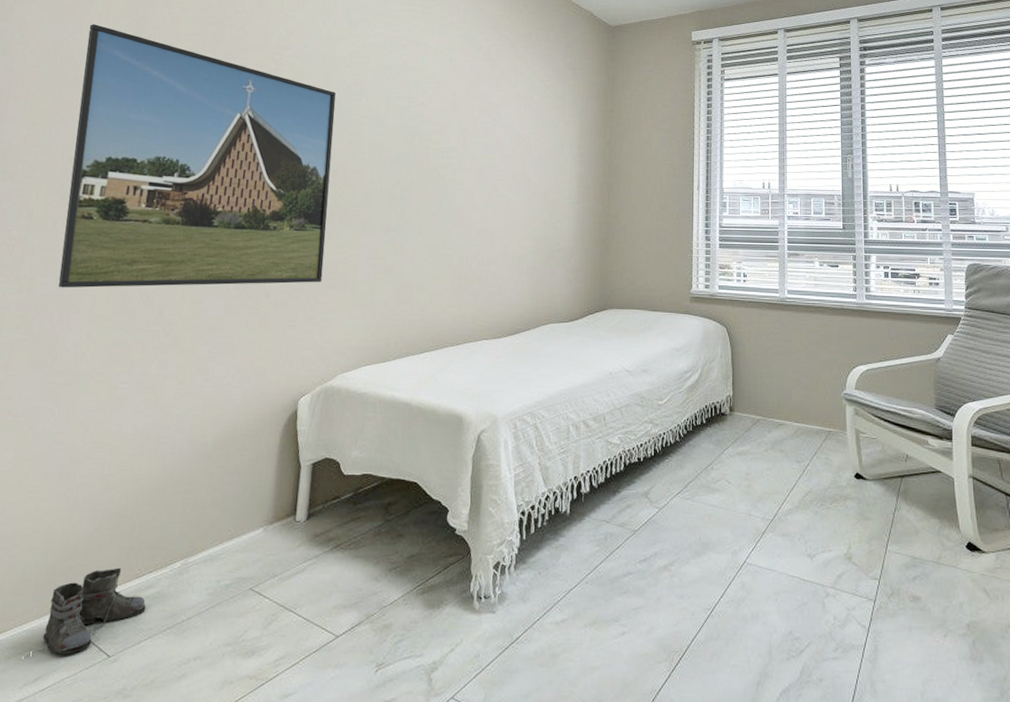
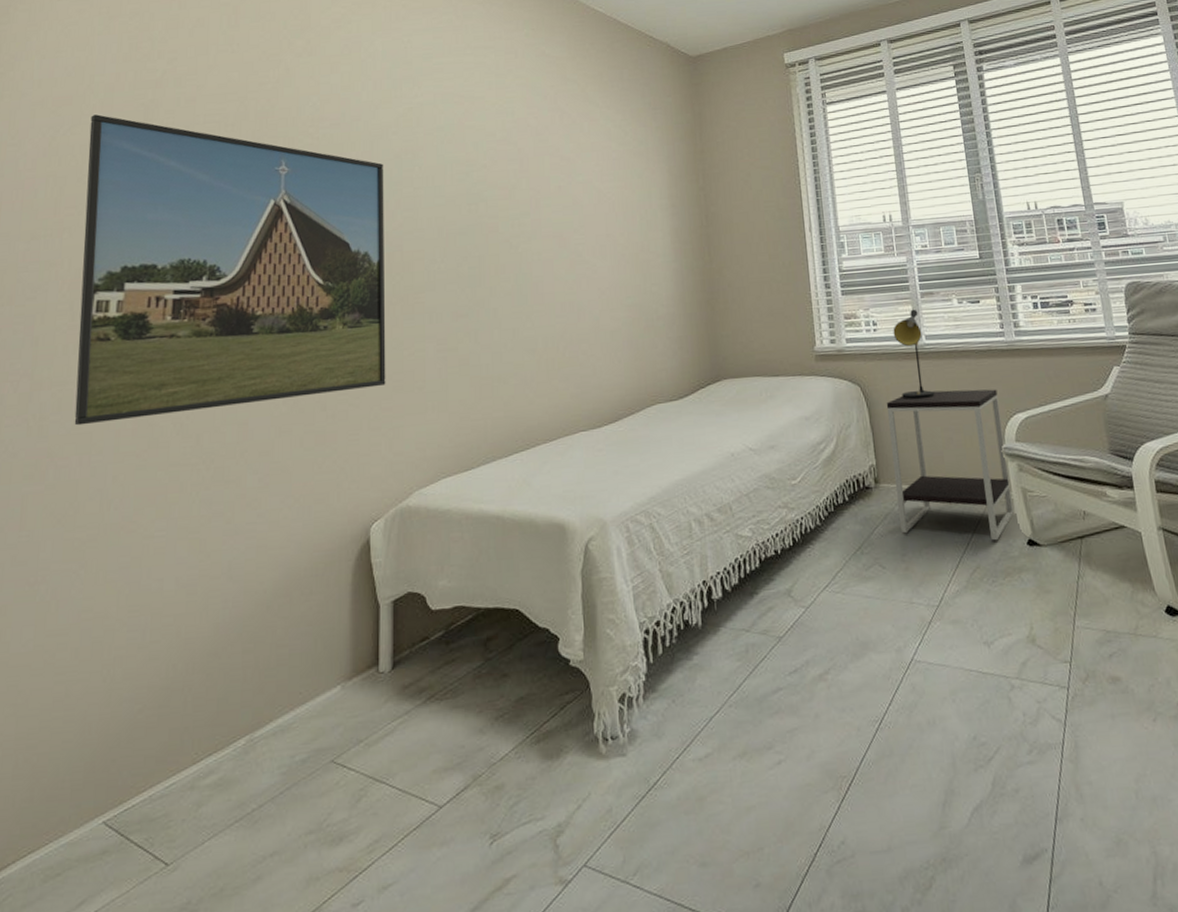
boots: present [25,567,146,657] -> none [65,754,208,877]
side table: none [747,339,846,471] -> present [886,389,1014,541]
table lamp: none [760,266,790,345] -> present [893,309,935,400]

